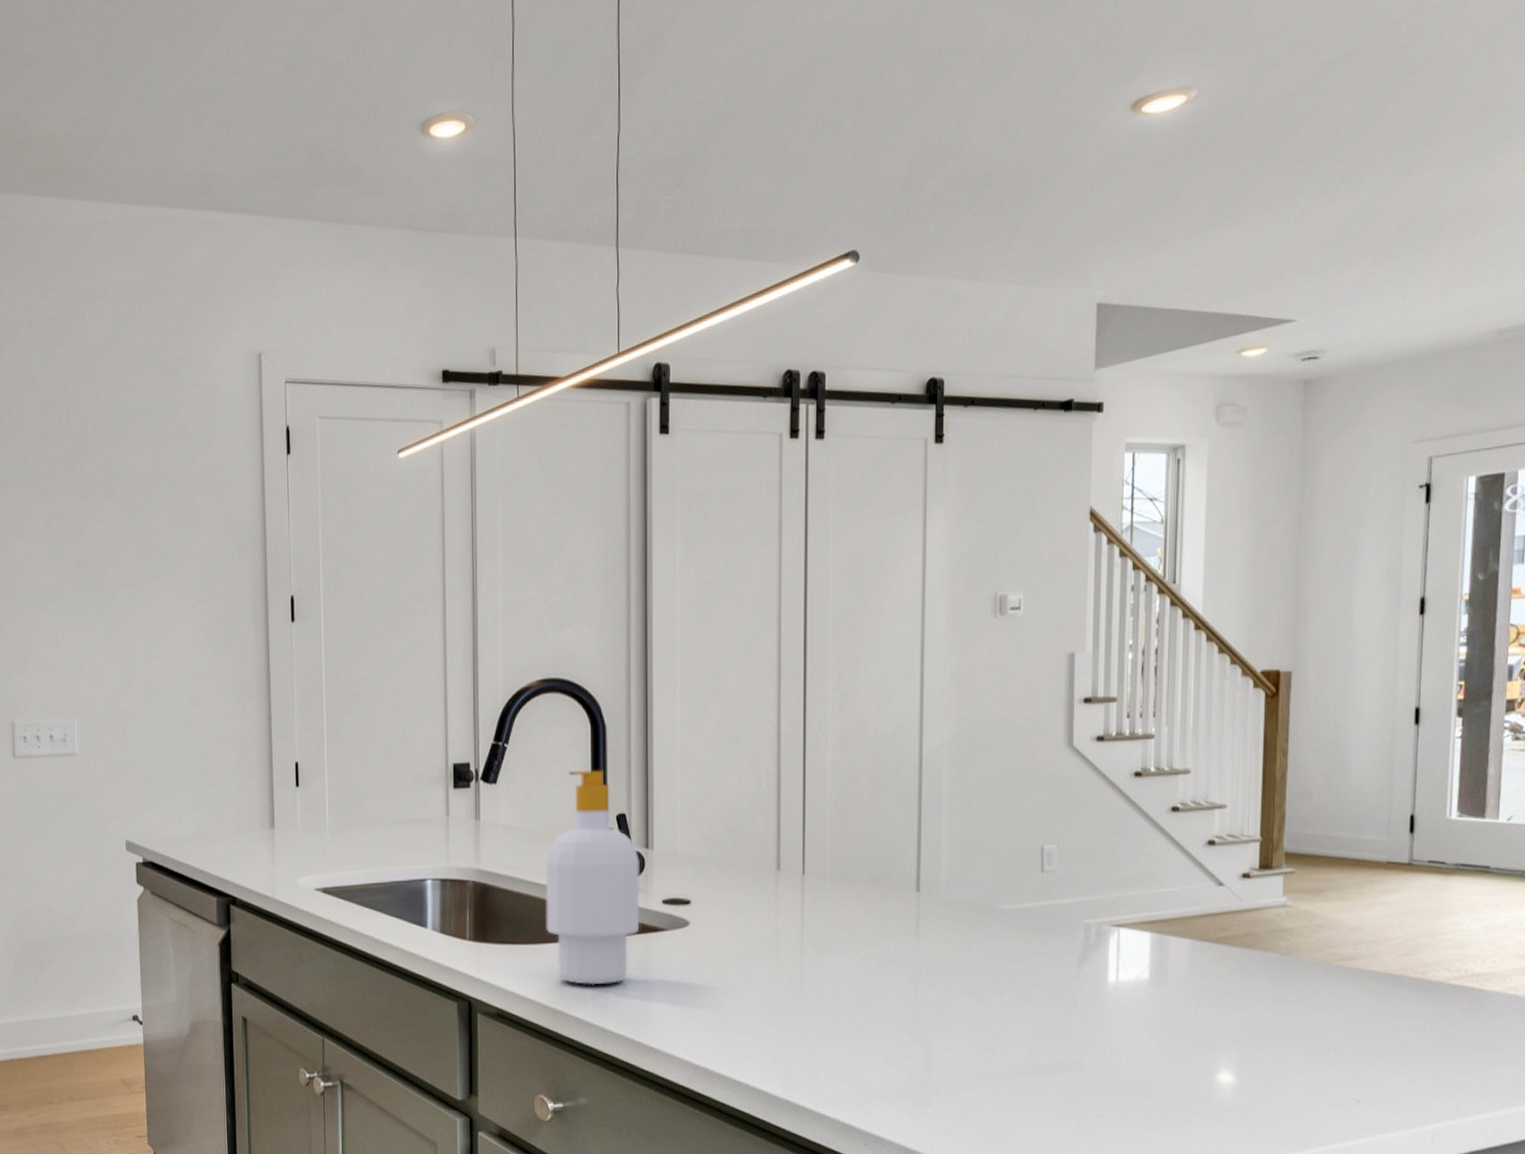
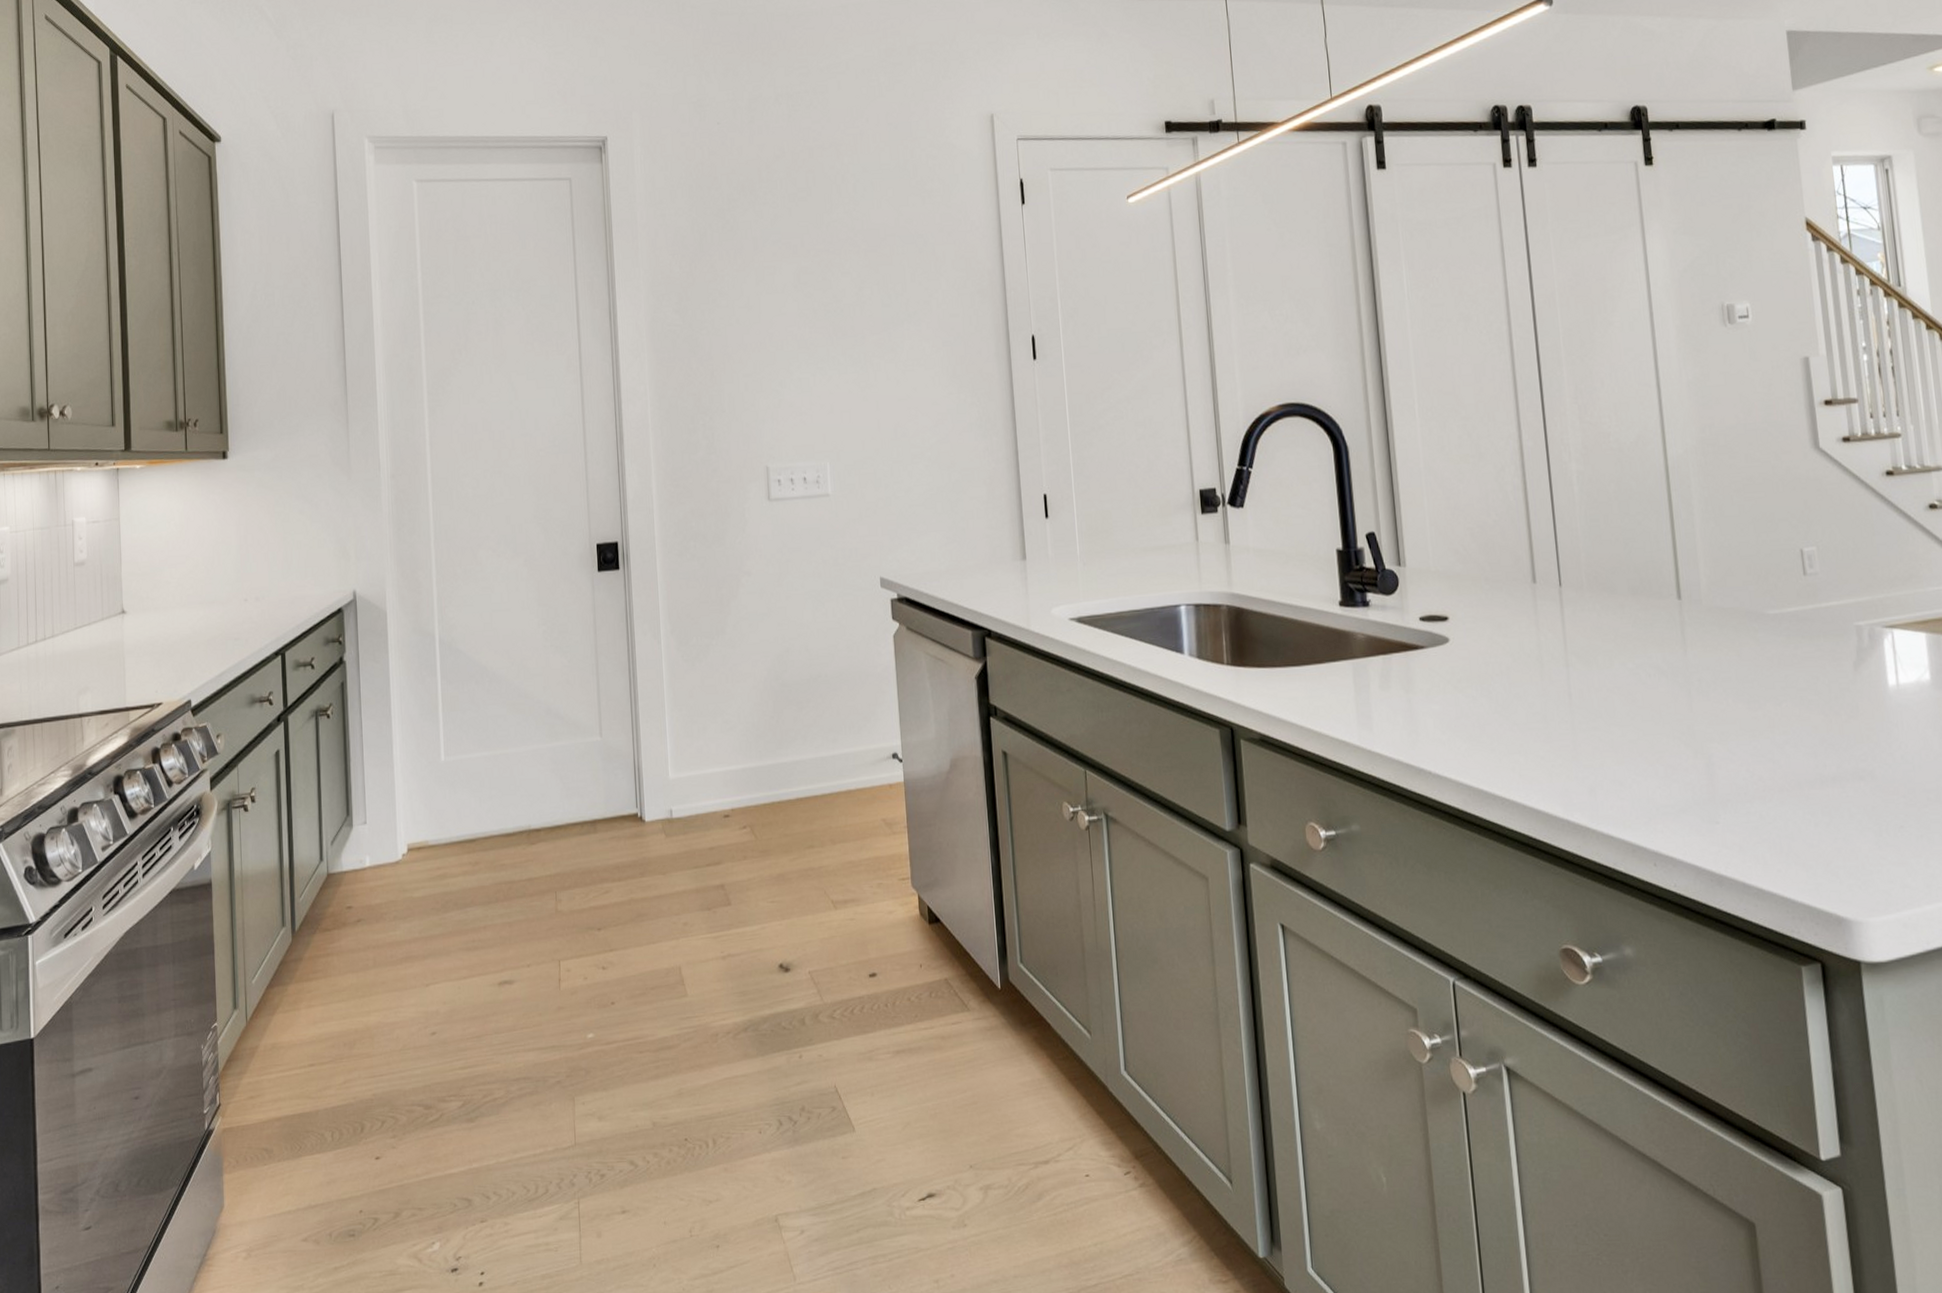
soap bottle: present [545,770,640,985] -> none [1299,490,1398,707]

